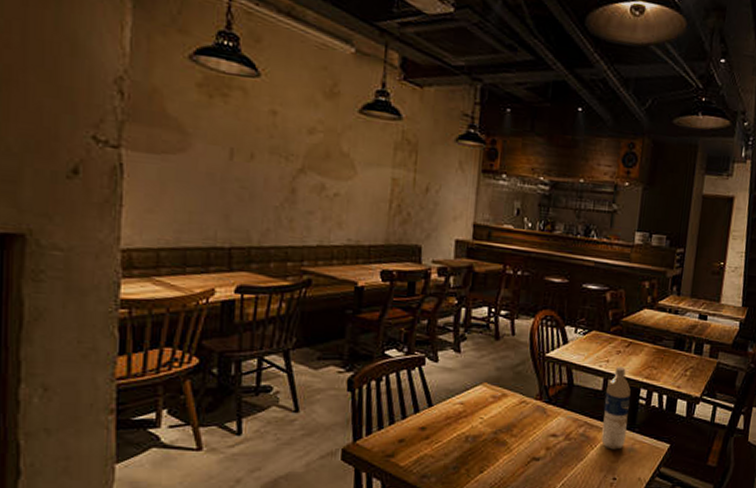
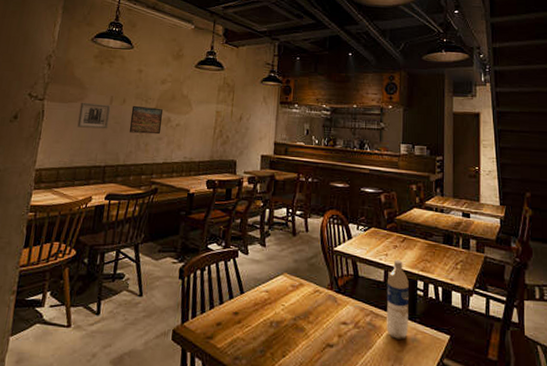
wall art: none [180,154,232,196] -> present [77,102,111,129]
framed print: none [263,163,314,207] -> present [129,105,163,135]

